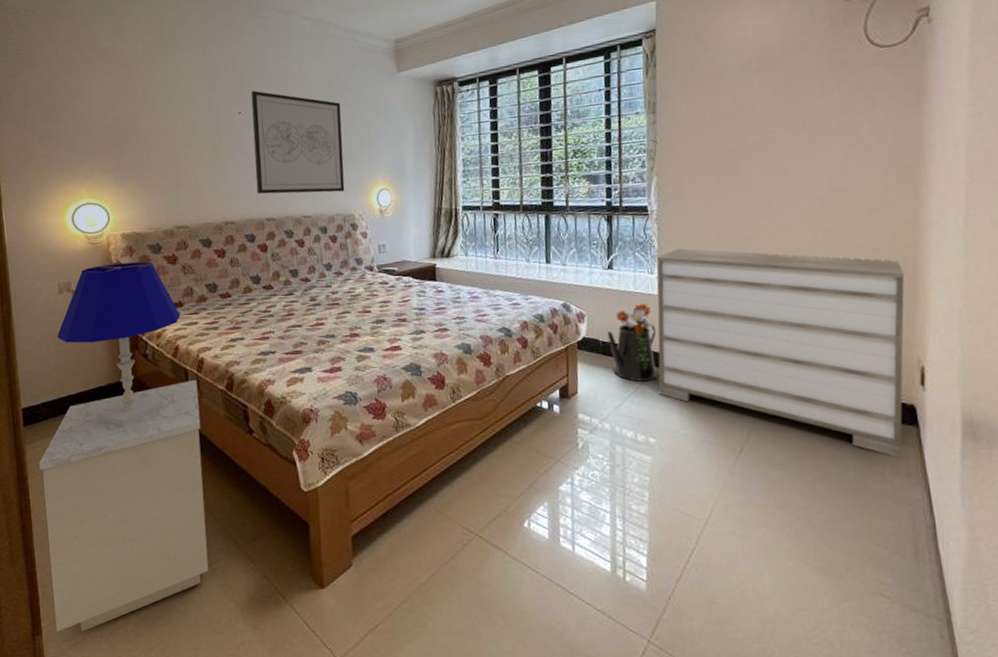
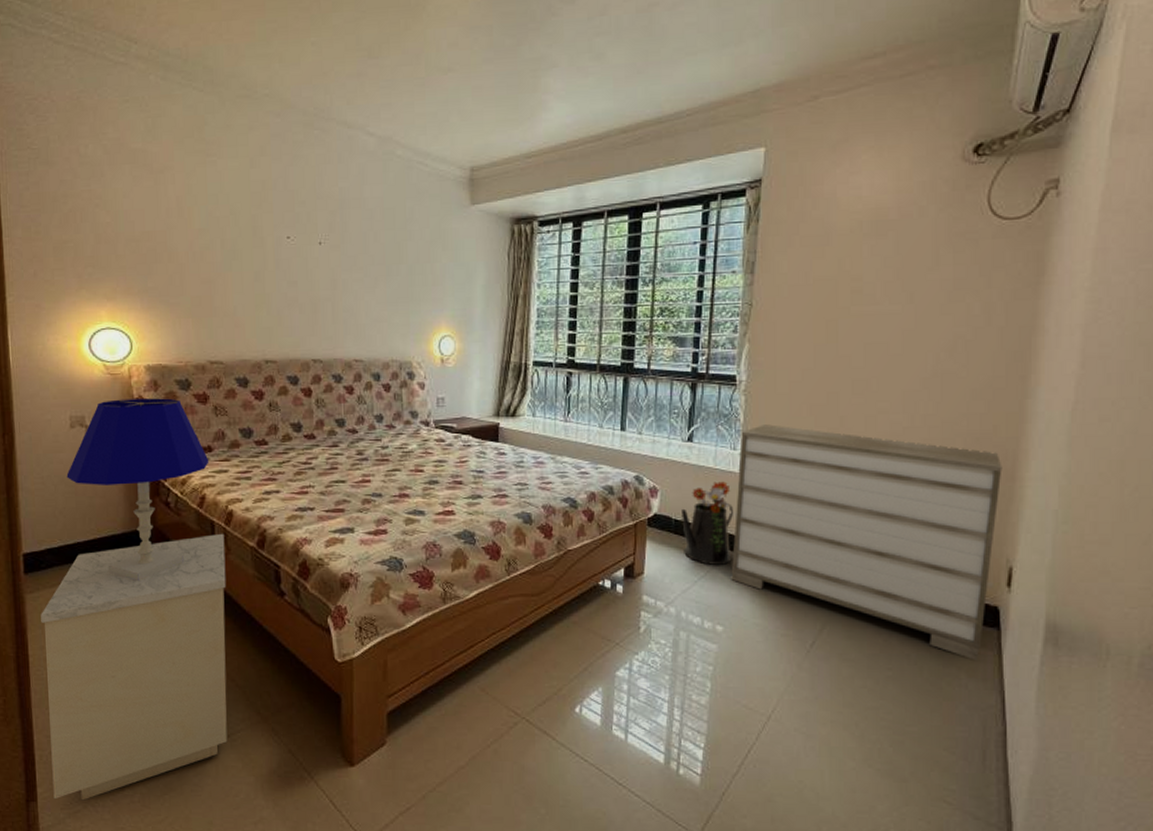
wall art: present [250,90,345,194] -> none [302,213,405,335]

